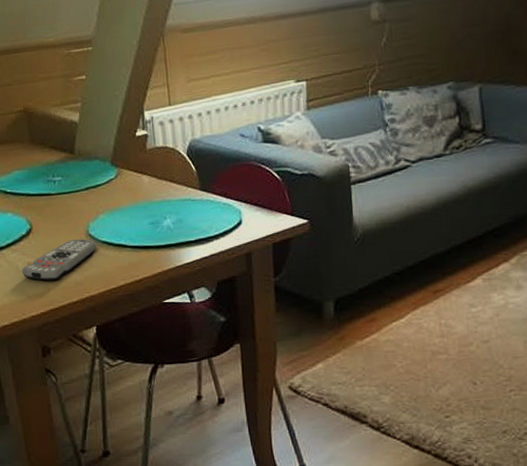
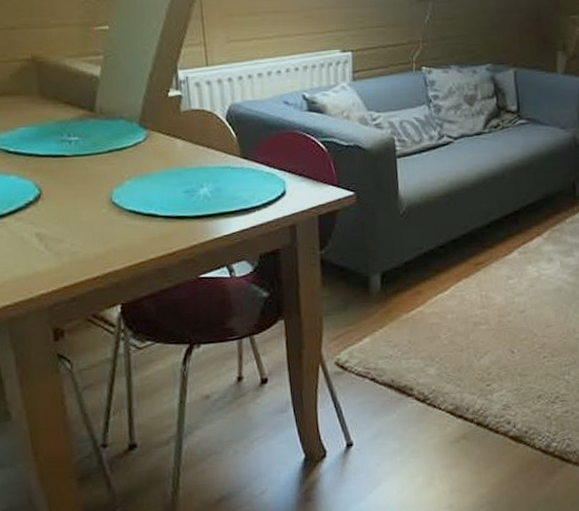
remote control: present [22,238,98,281] -> none [28,206,123,254]

